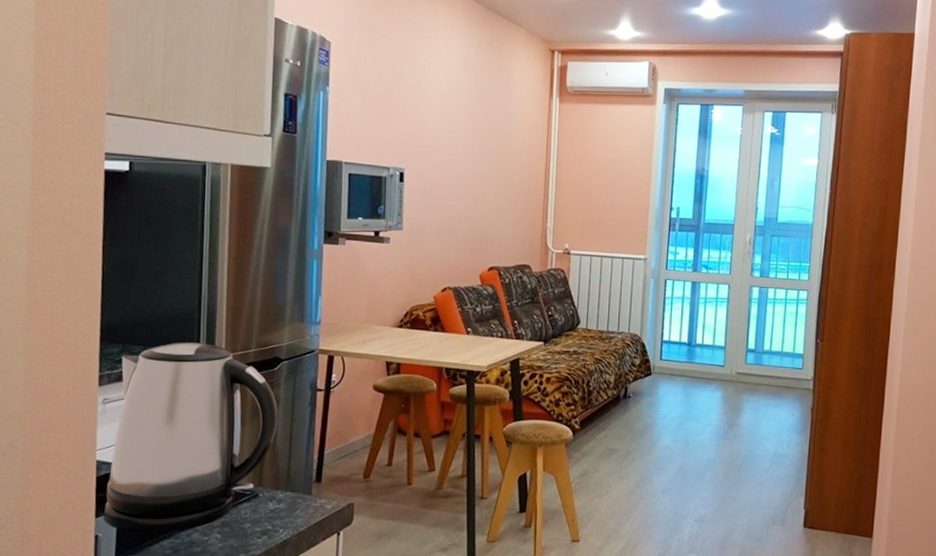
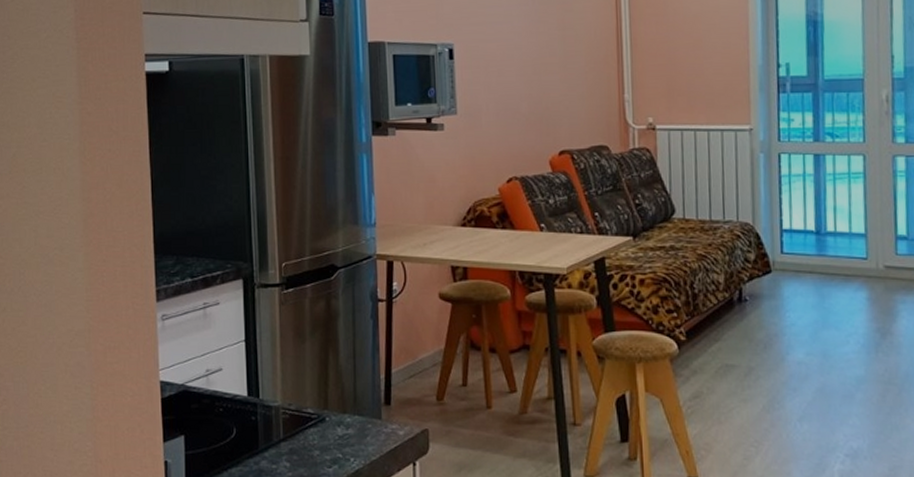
kettle: present [103,342,278,533] -> none [171,252,339,460]

